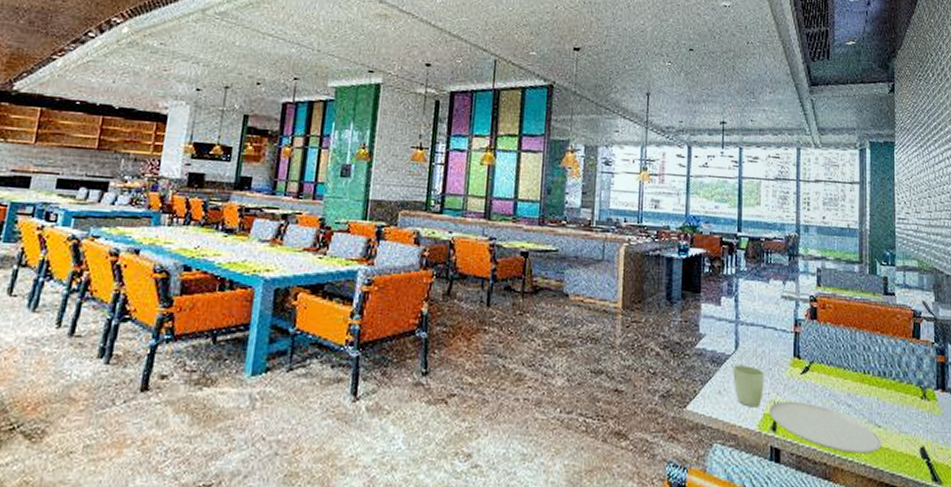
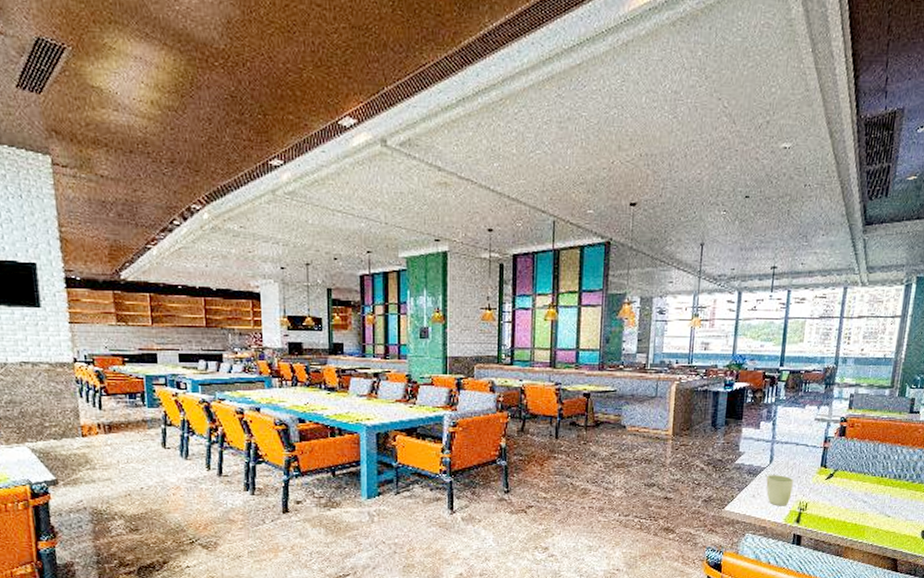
plate: present [768,400,882,454] -> none [794,500,889,537]

